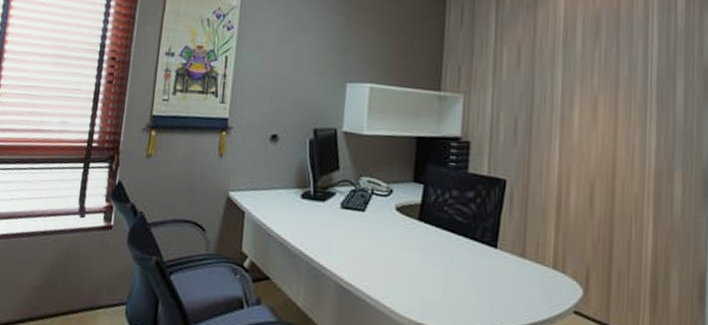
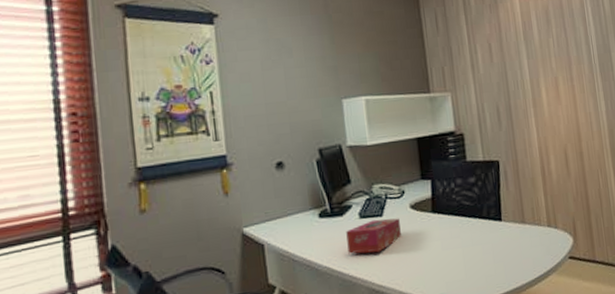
tissue box: none [323,213,382,248] -> present [346,218,401,254]

